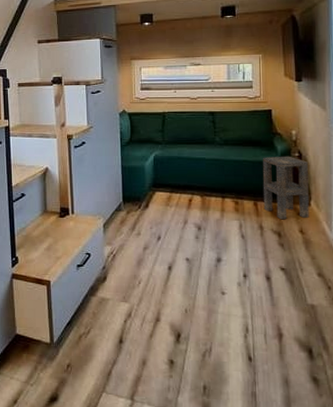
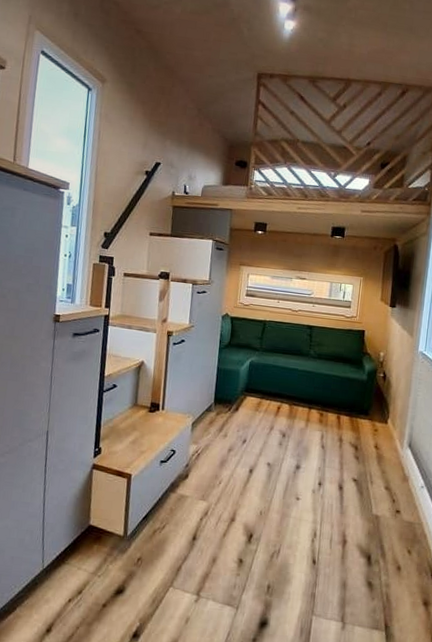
side table: present [262,156,309,220] -> none [345,374,390,435]

